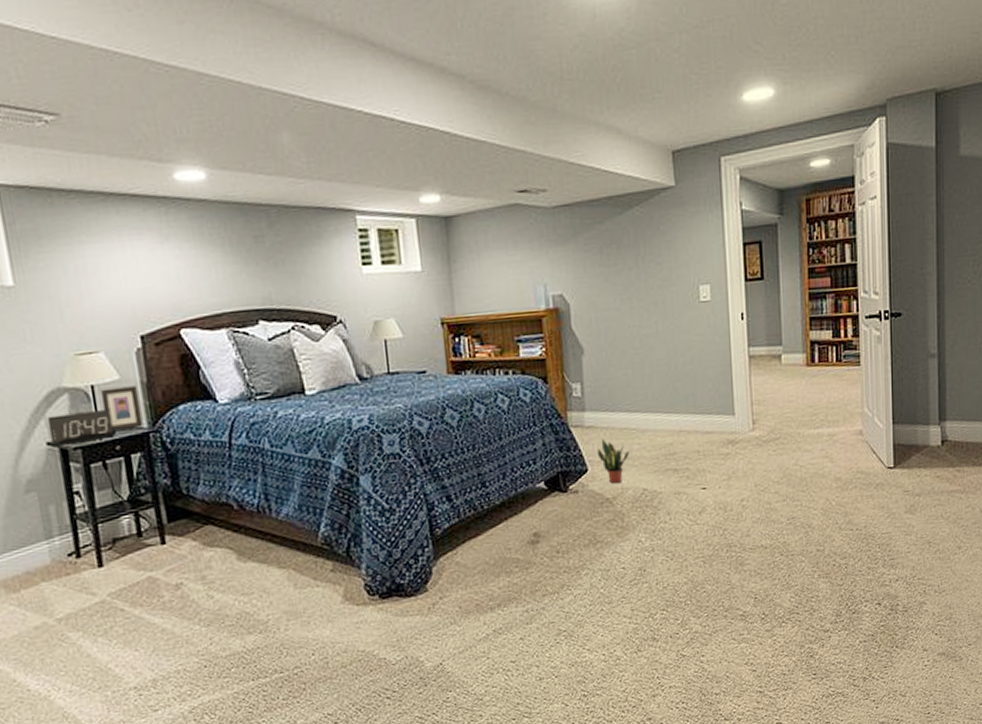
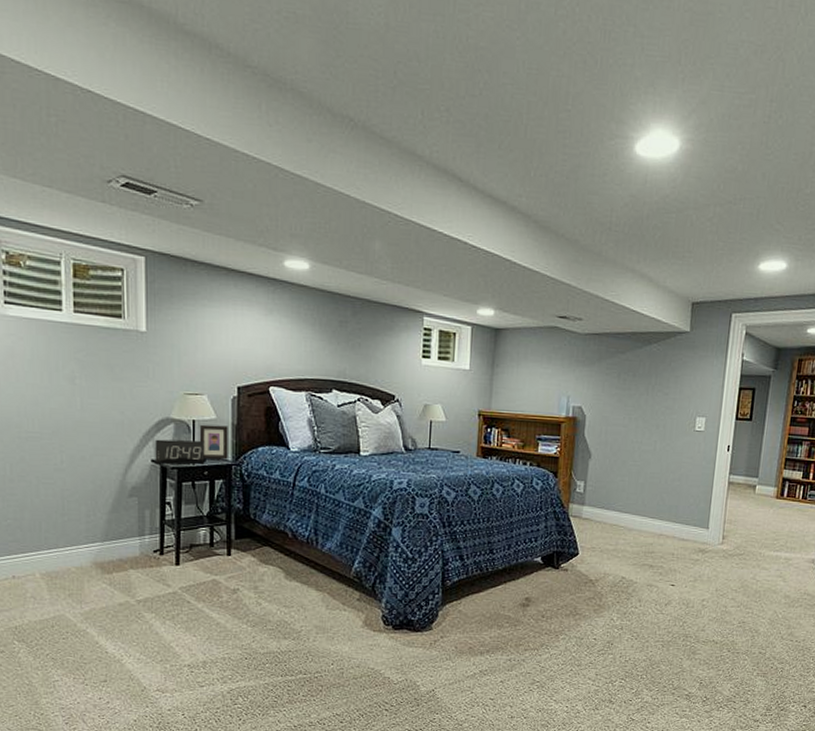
potted plant: present [597,439,630,484] -> none [588,530,615,568]

